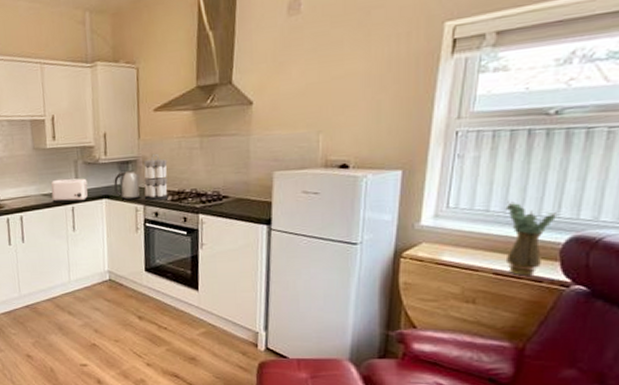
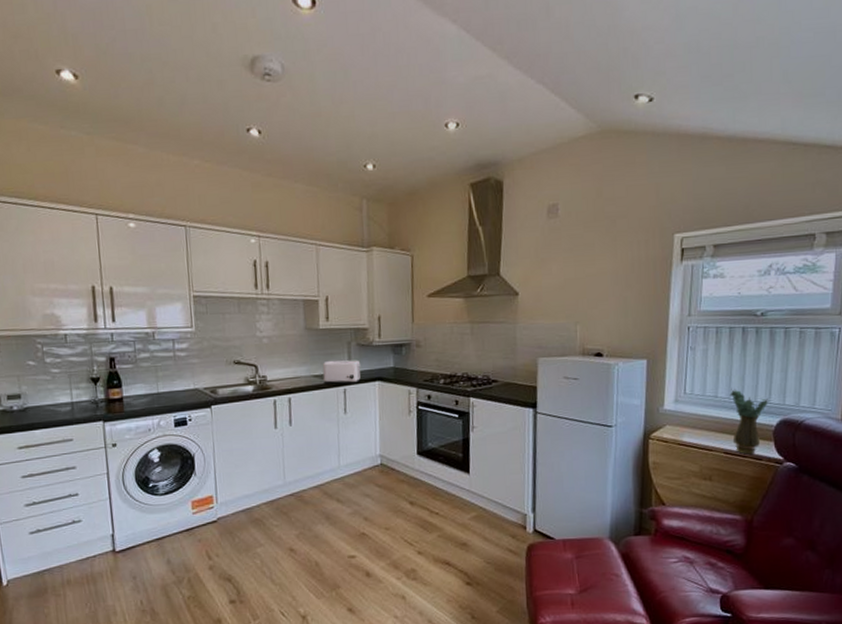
kettle: present [114,170,141,201] -> none [387,353,414,383]
spice rack: present [144,153,169,202] -> none [417,337,441,384]

